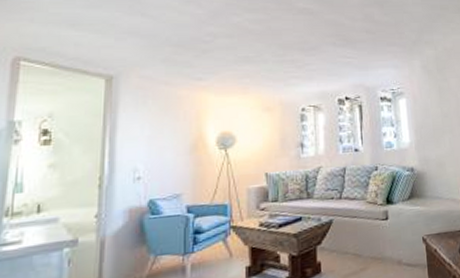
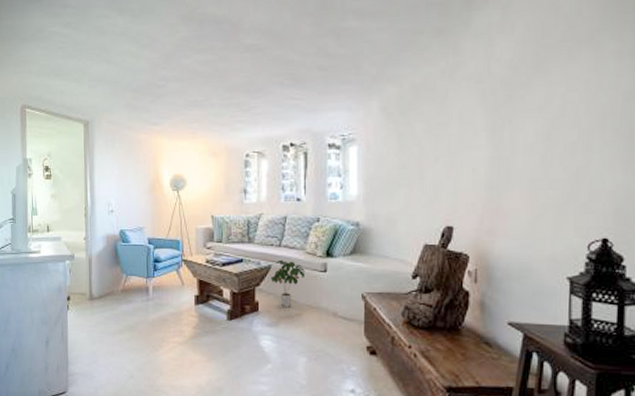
potted plant: none [332,212,368,264] -> present [270,259,306,307]

